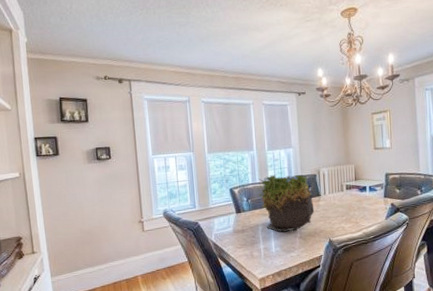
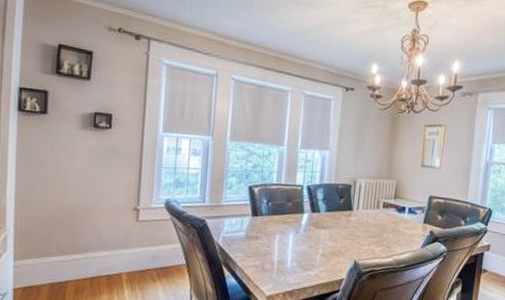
plant: present [258,174,315,232] -> none [281,177,344,246]

